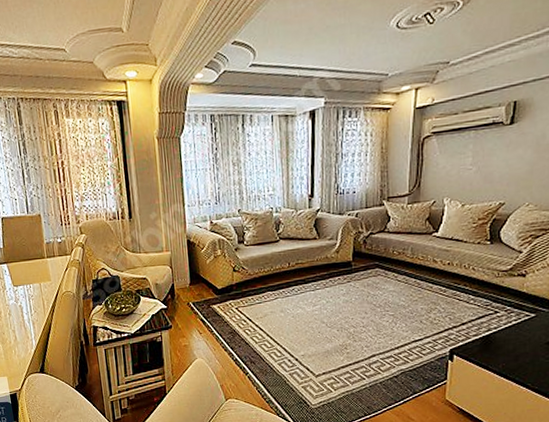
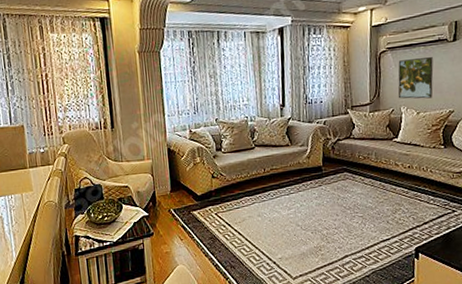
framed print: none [441,143,485,190] -> present [398,57,434,99]

